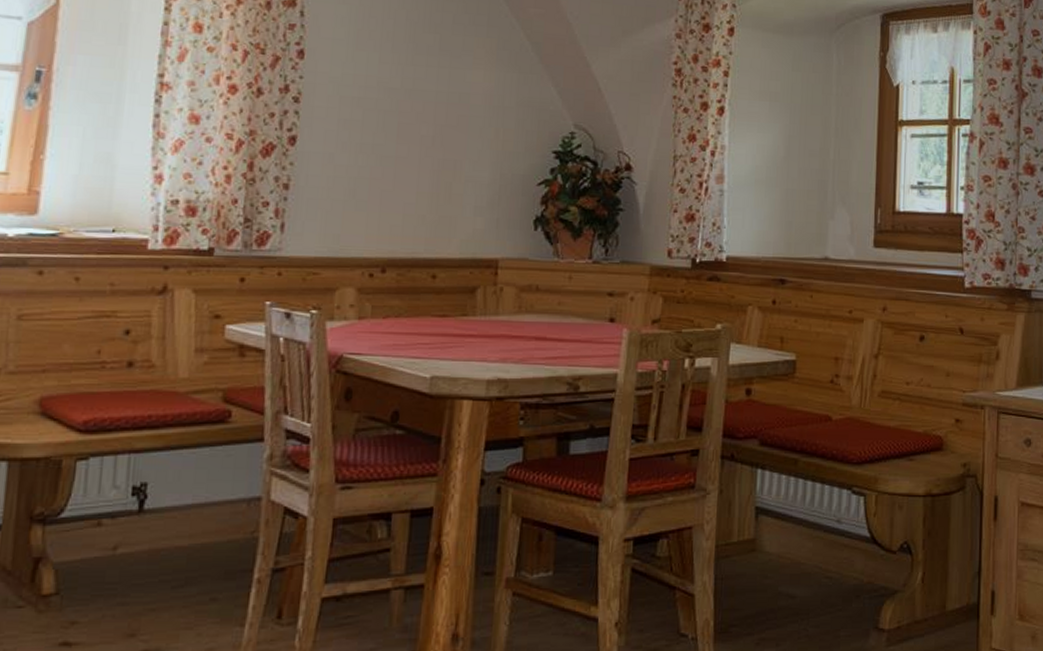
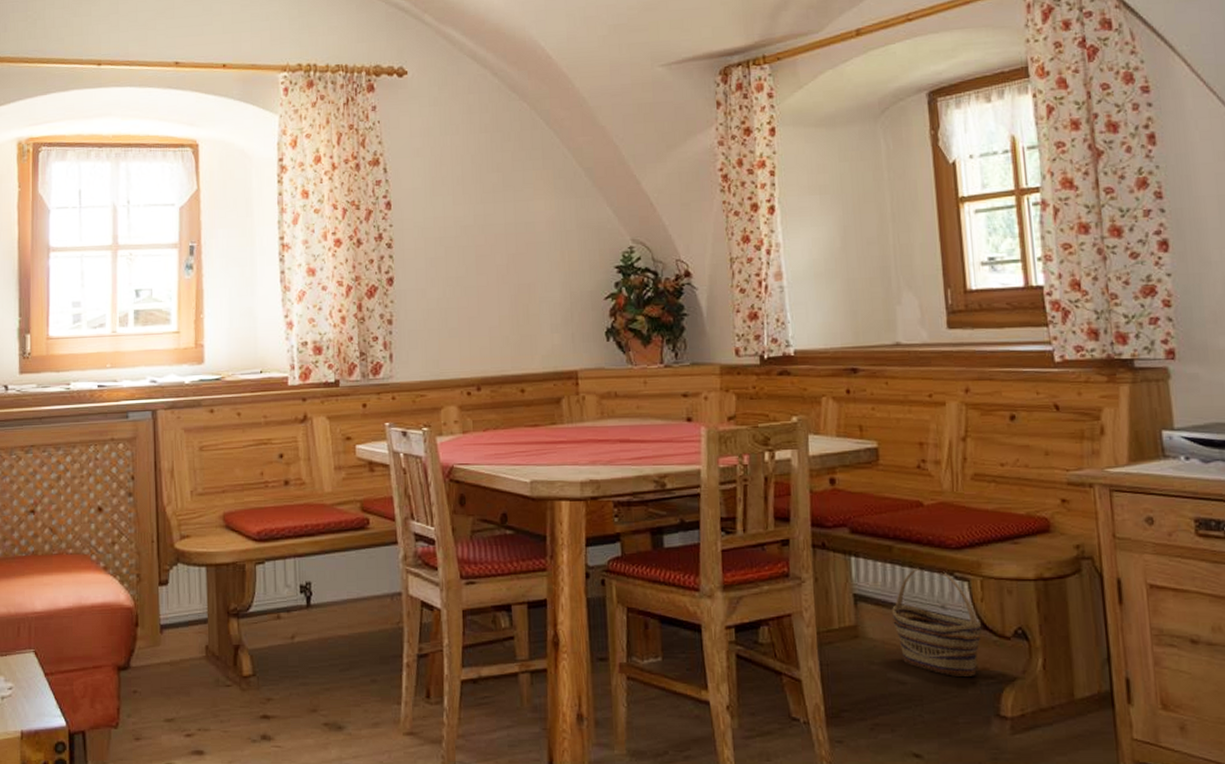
basket: none [790,481,871,591] -> present [892,567,982,678]

